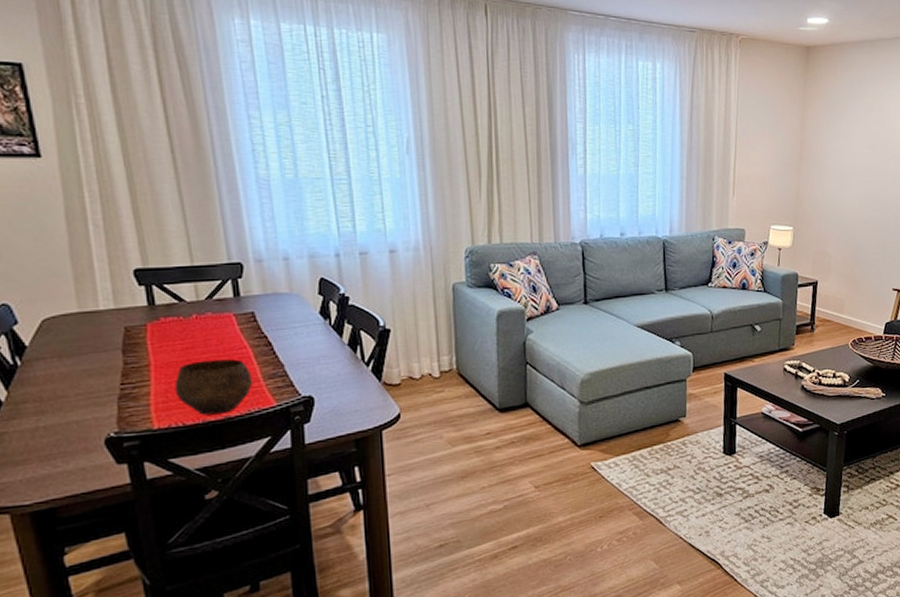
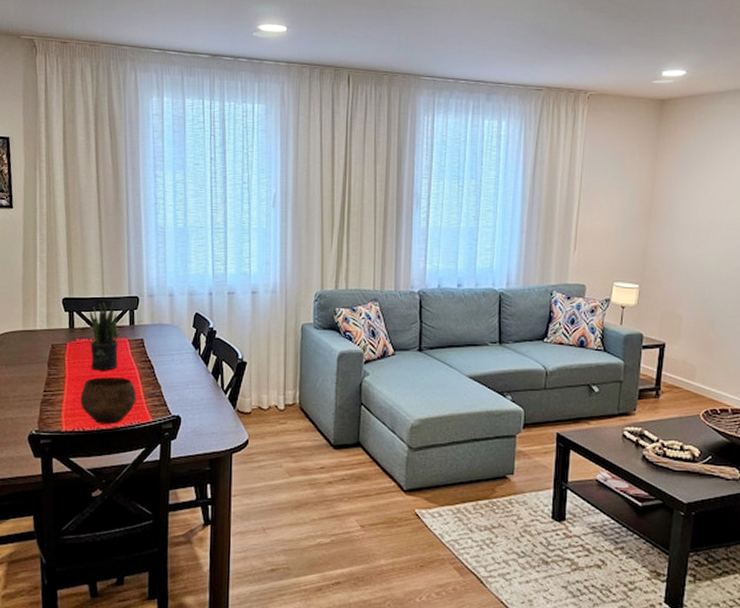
potted plant: none [175,271,223,354] -> present [89,301,120,371]

